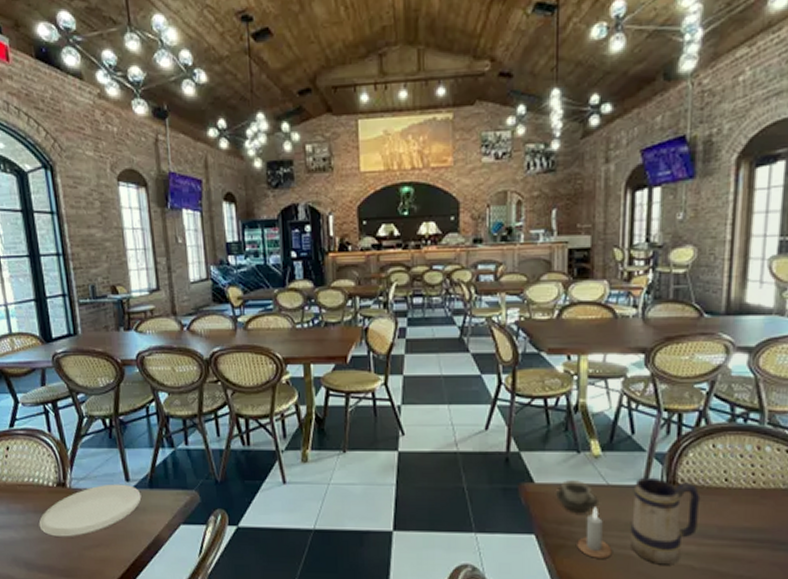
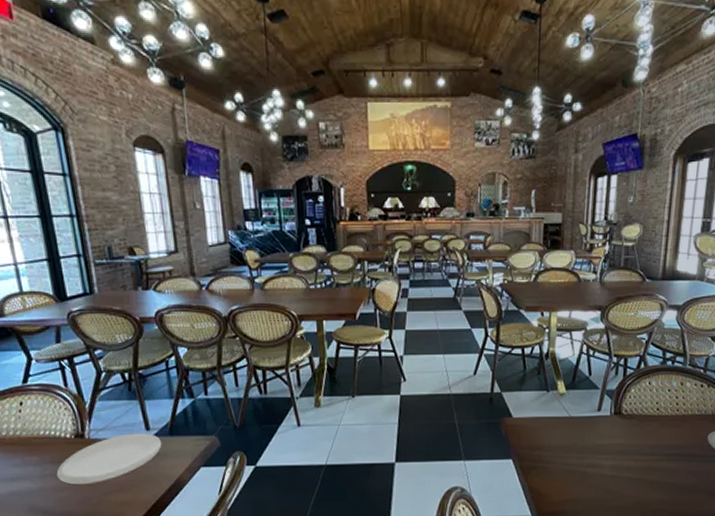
cup: present [556,480,598,514] -> none [530,414,562,441]
candle: present [577,507,612,559] -> none [545,435,572,476]
beer mug: present [629,477,701,565] -> none [585,409,639,478]

